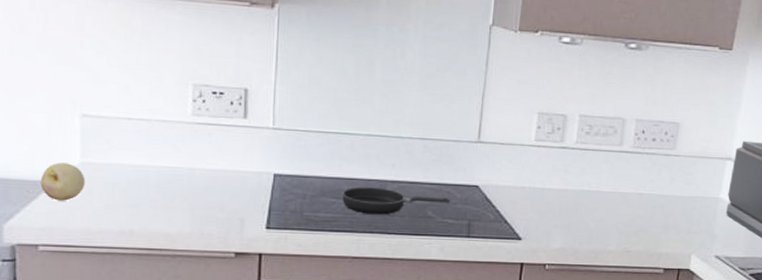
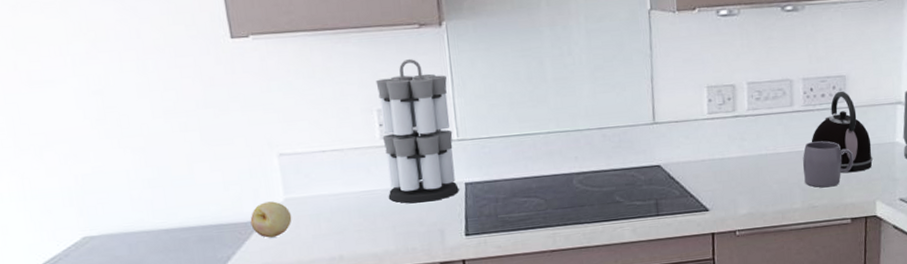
spice rack: none [191,37,271,188] -> present [375,59,459,204]
frying pan: present [342,187,451,215] -> none [532,181,636,208]
mug: none [623,185,676,234] -> present [803,141,854,188]
kettle: none [635,138,695,223] -> present [811,91,874,173]

